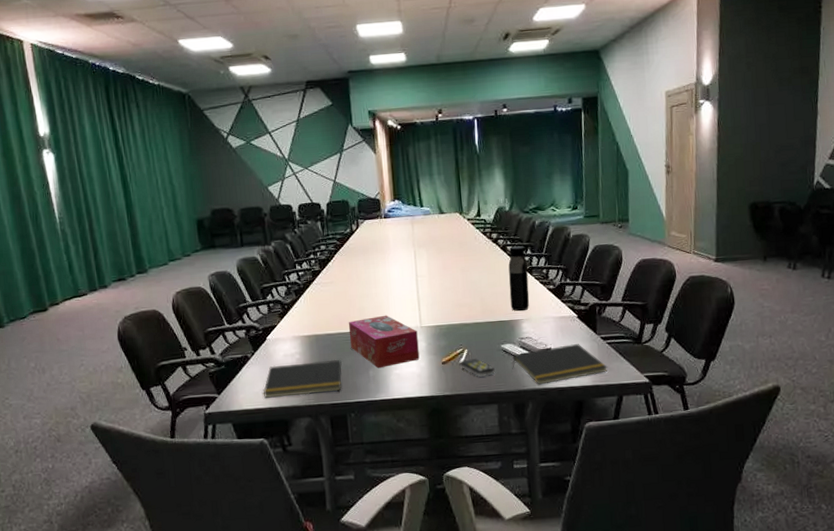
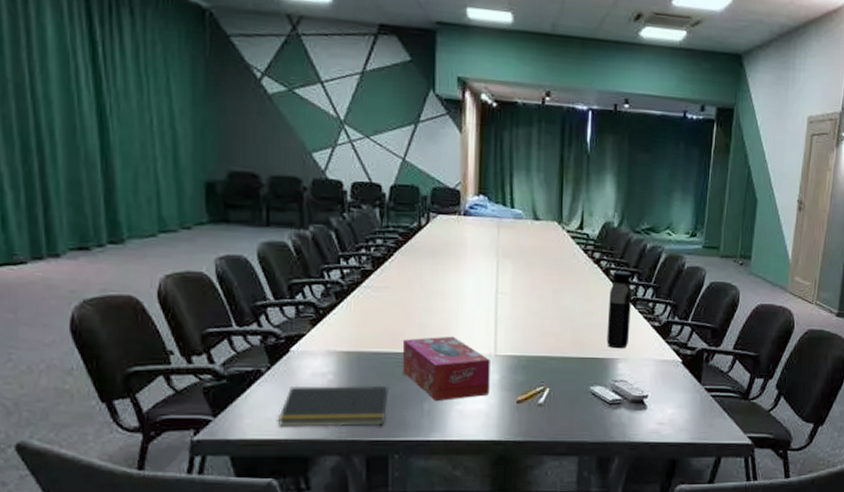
remote control: present [460,358,495,377] -> none [539,399,579,422]
notepad: present [512,344,608,385] -> none [600,393,709,438]

